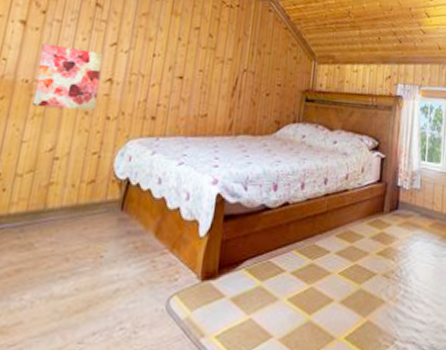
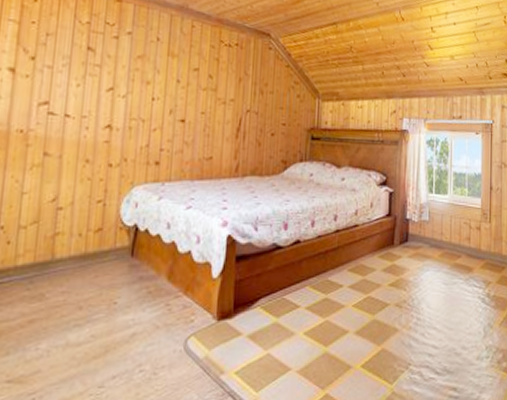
wall art: present [32,43,104,110] -> none [29,91,100,158]

